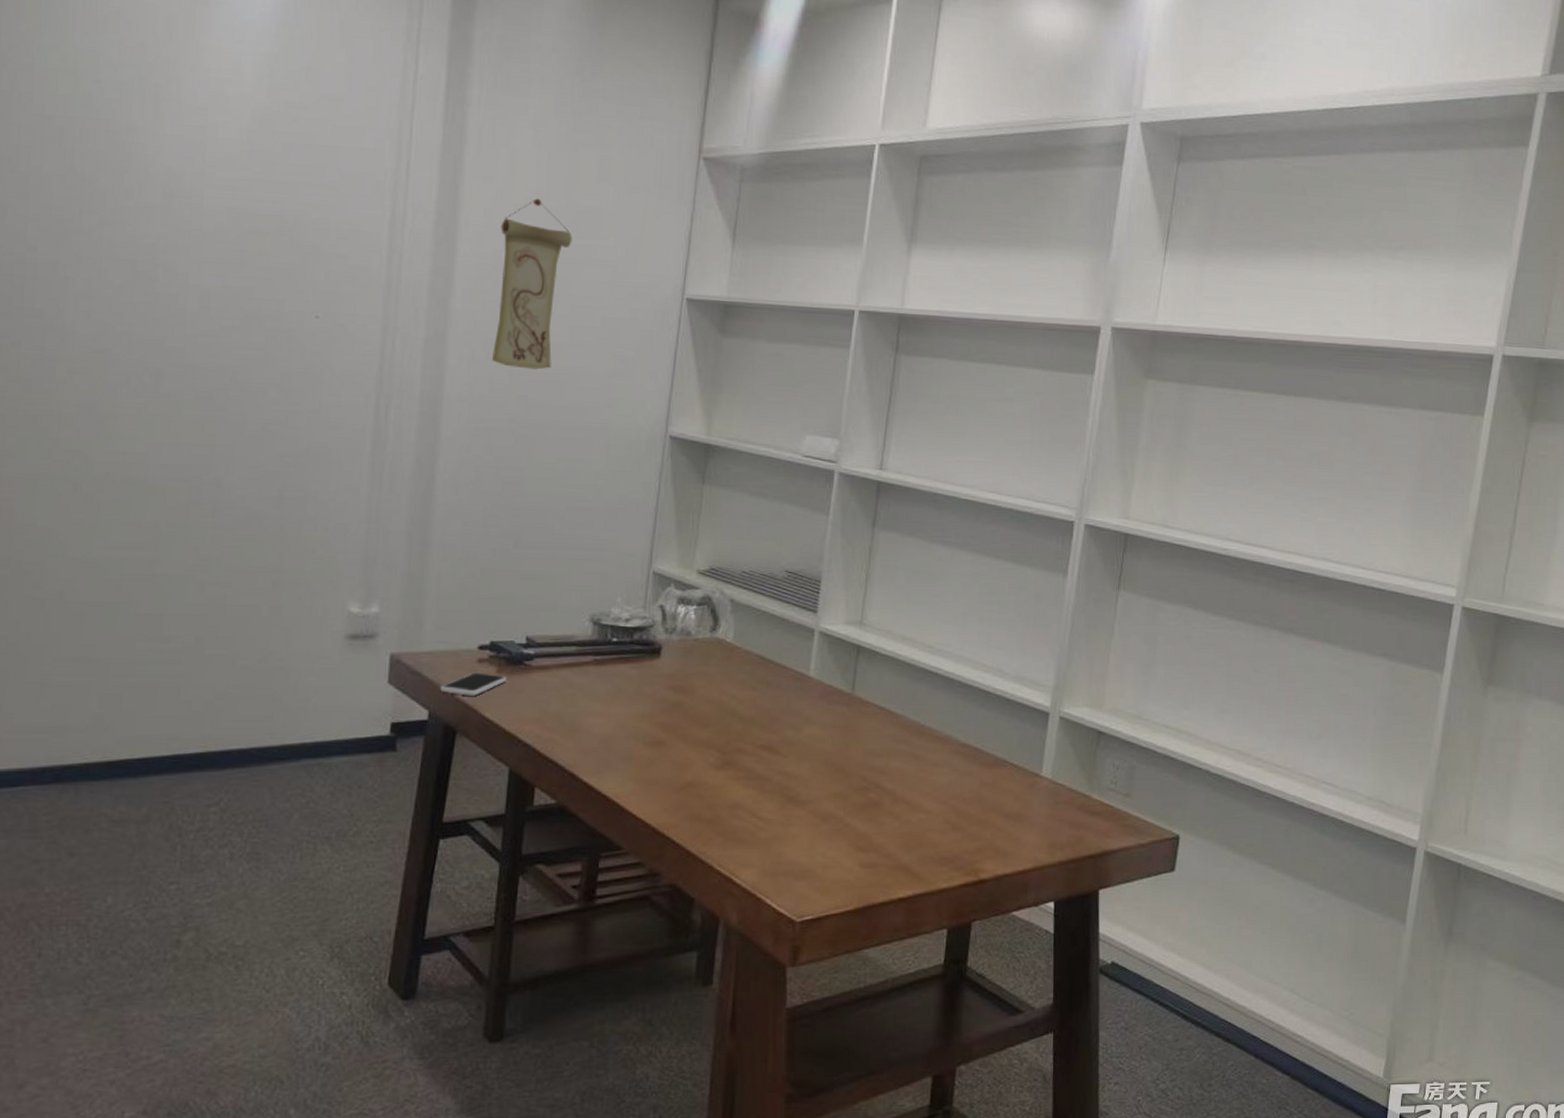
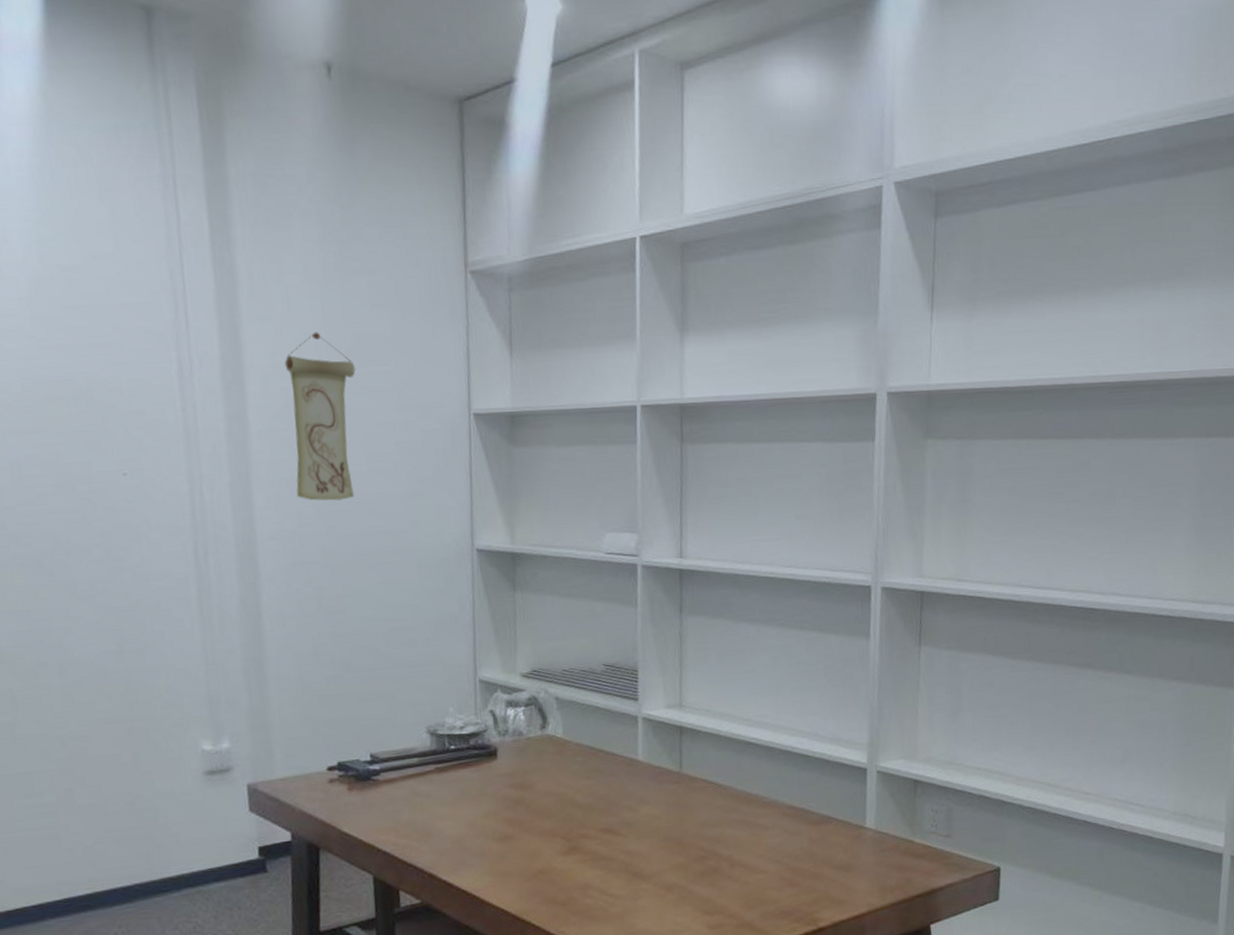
smartphone: present [440,672,507,696] -> none [298,792,359,815]

